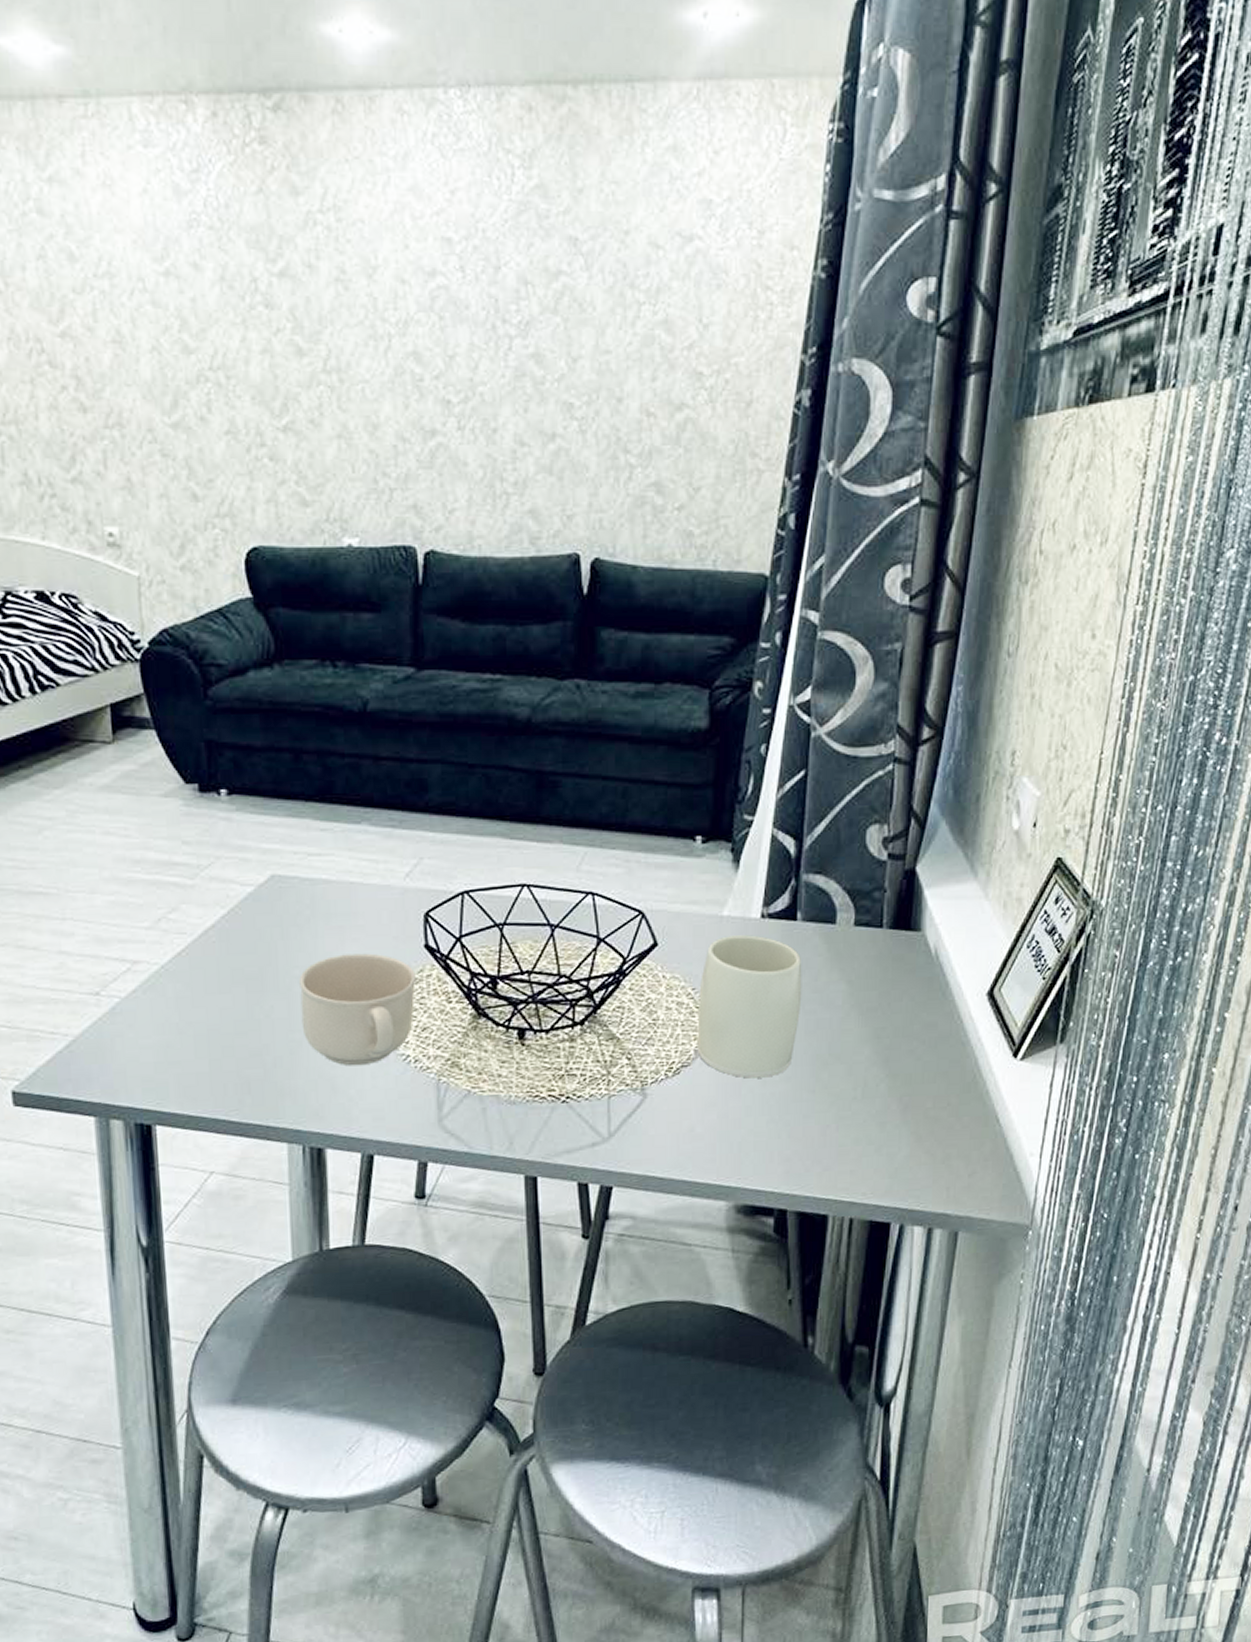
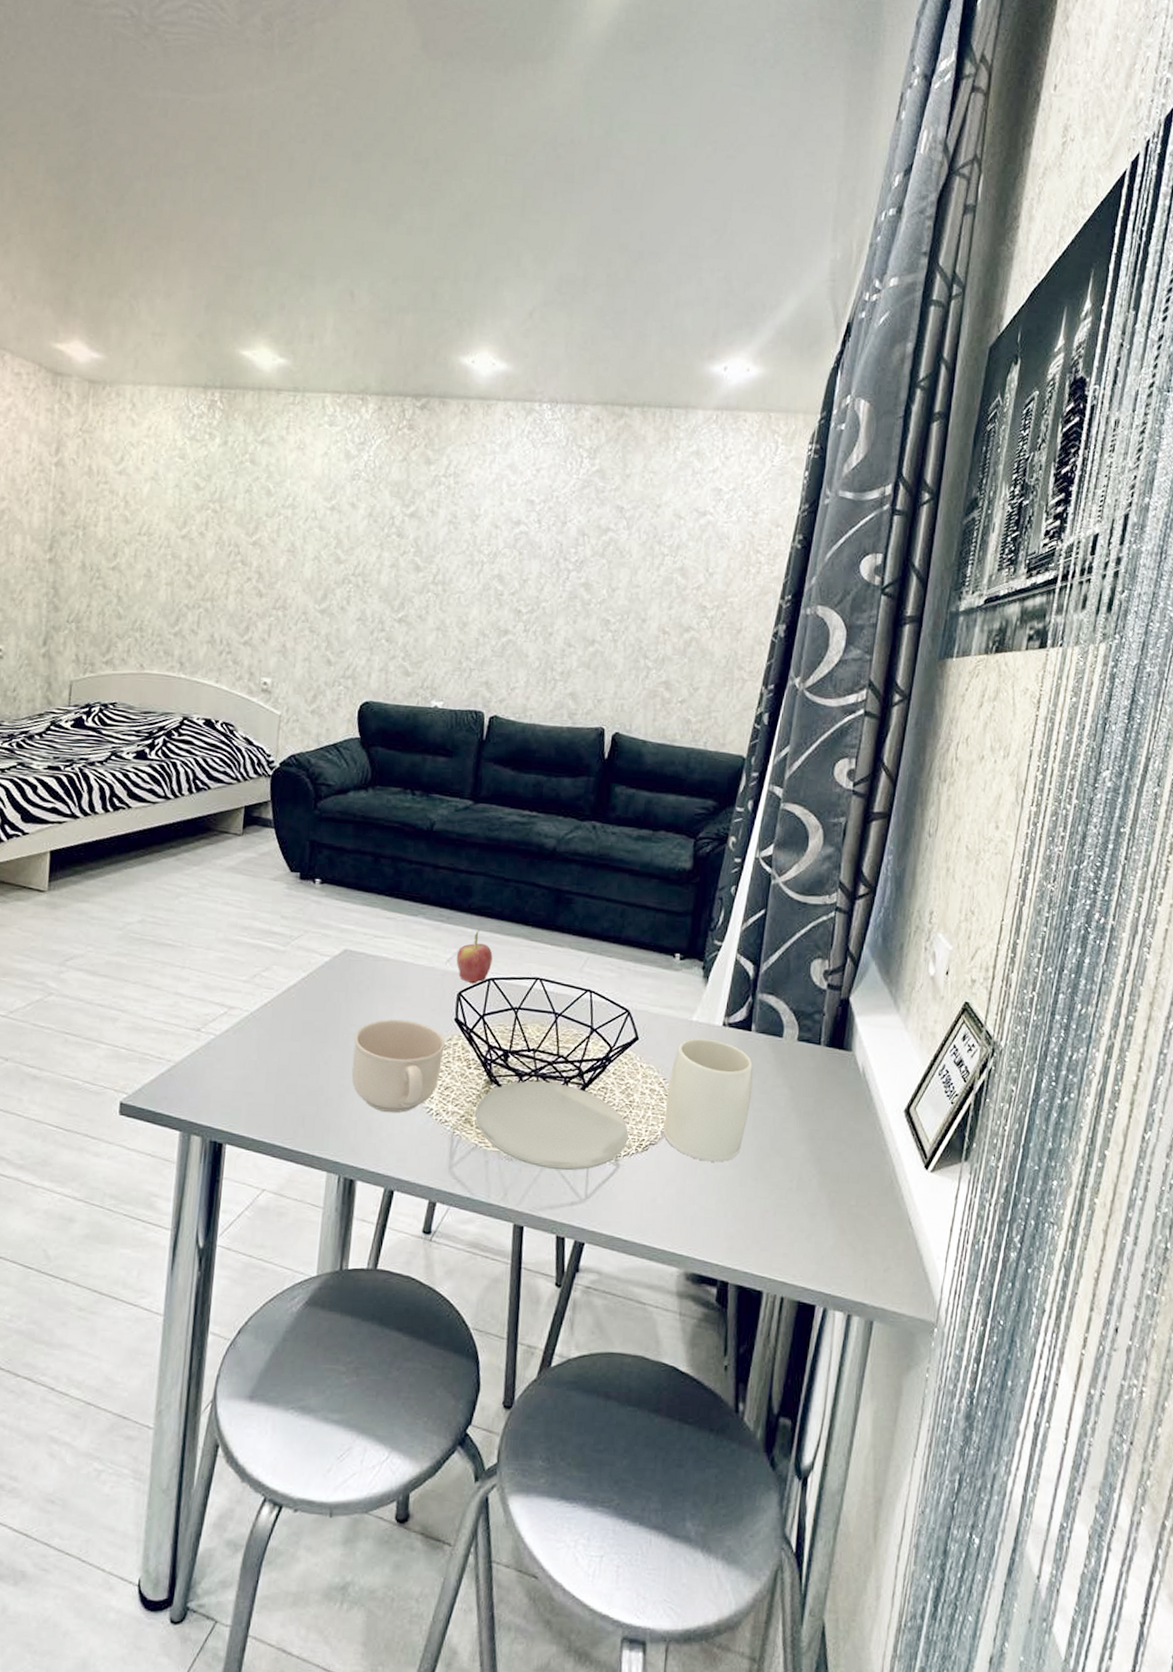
fruit: none [417,832,464,901] -> present [456,929,493,984]
plate: none [463,1007,655,1109] -> present [475,1080,629,1171]

